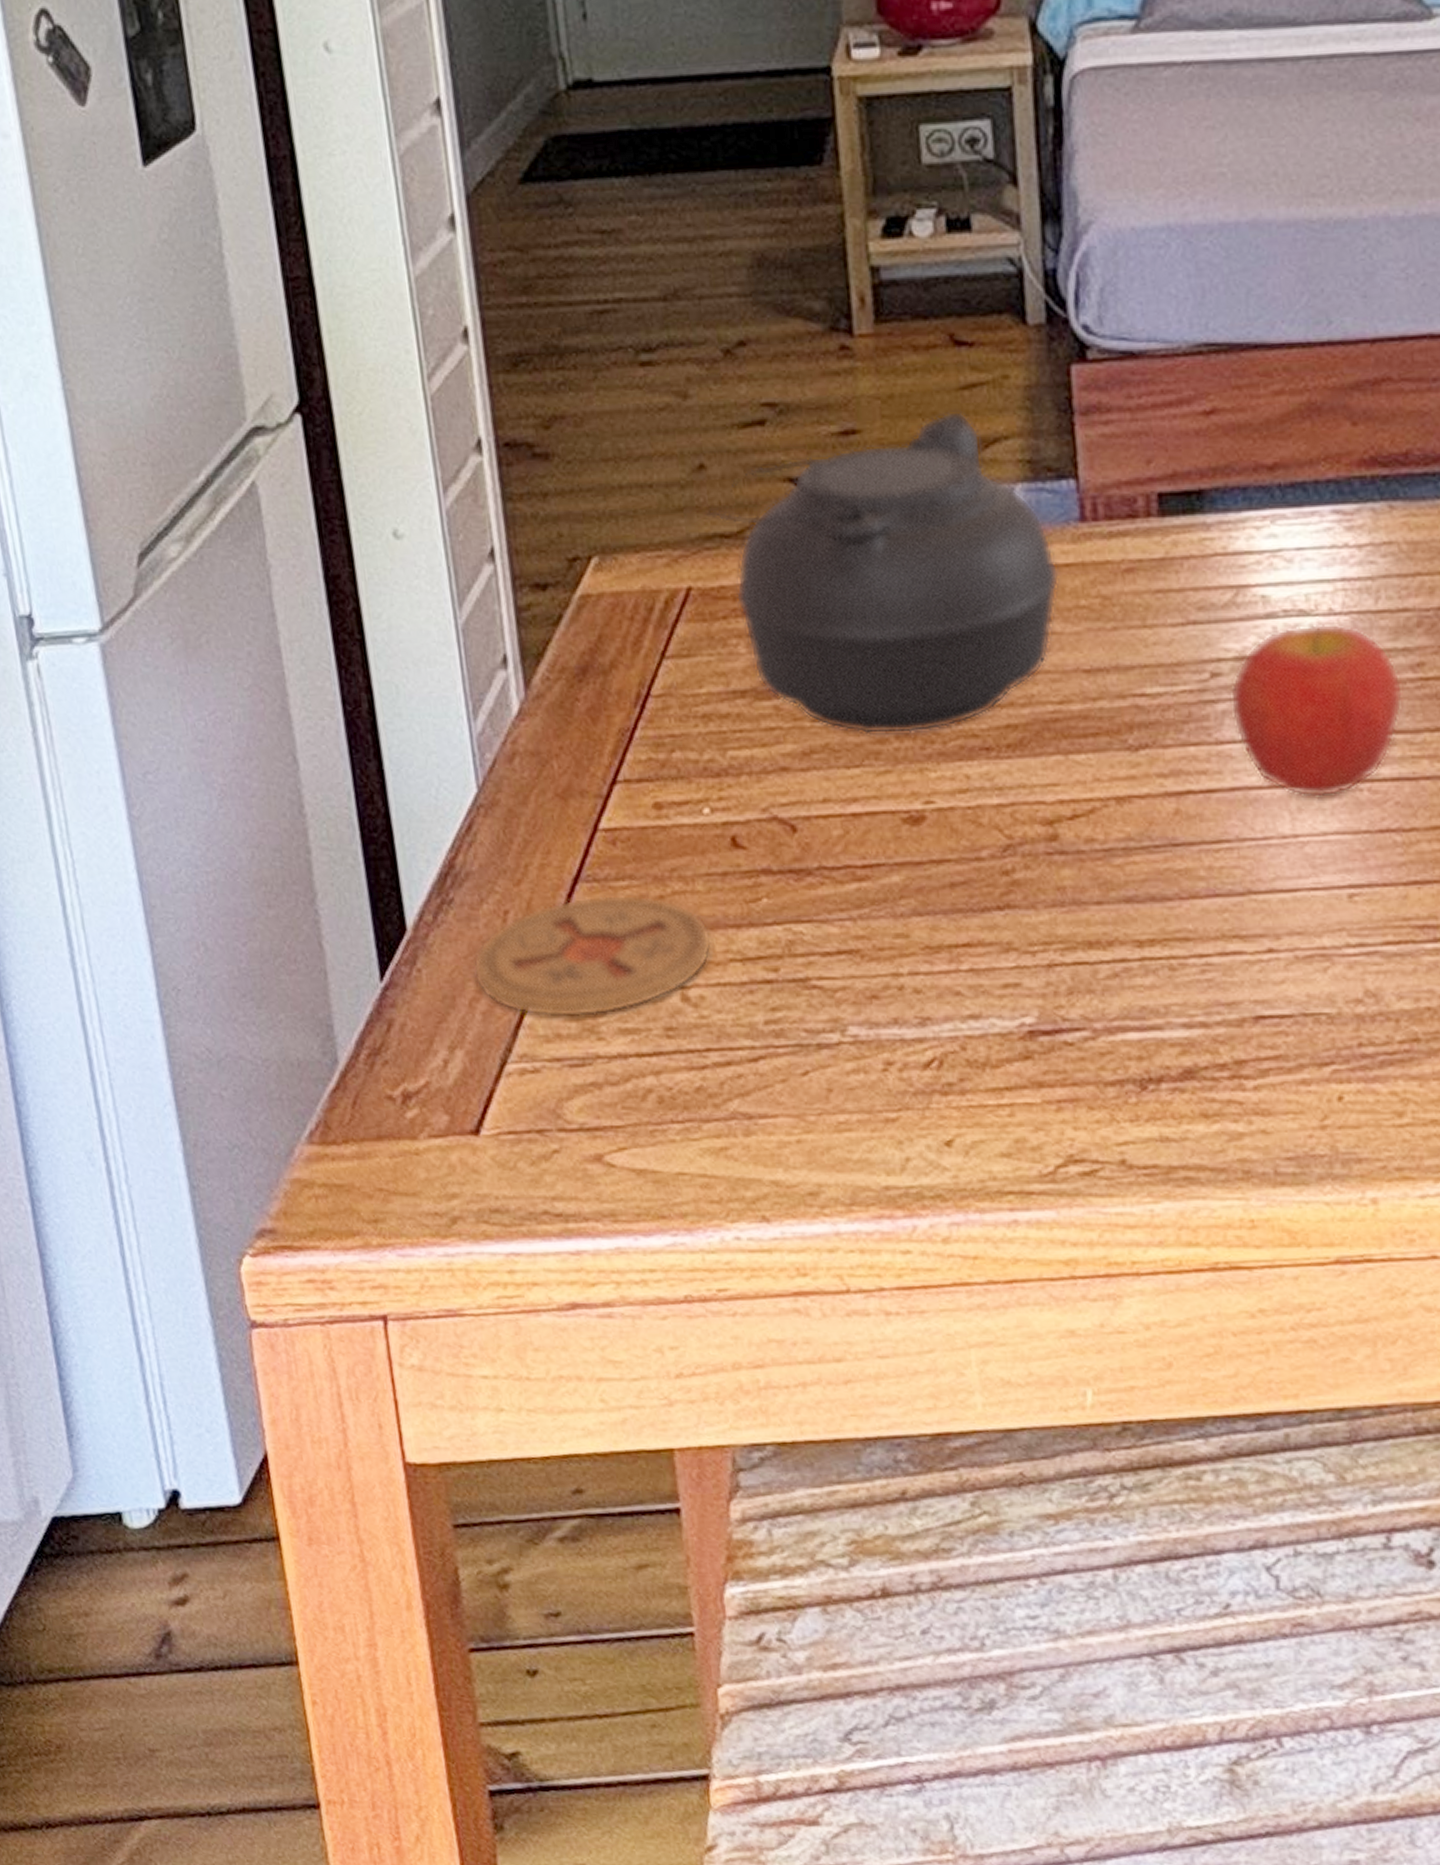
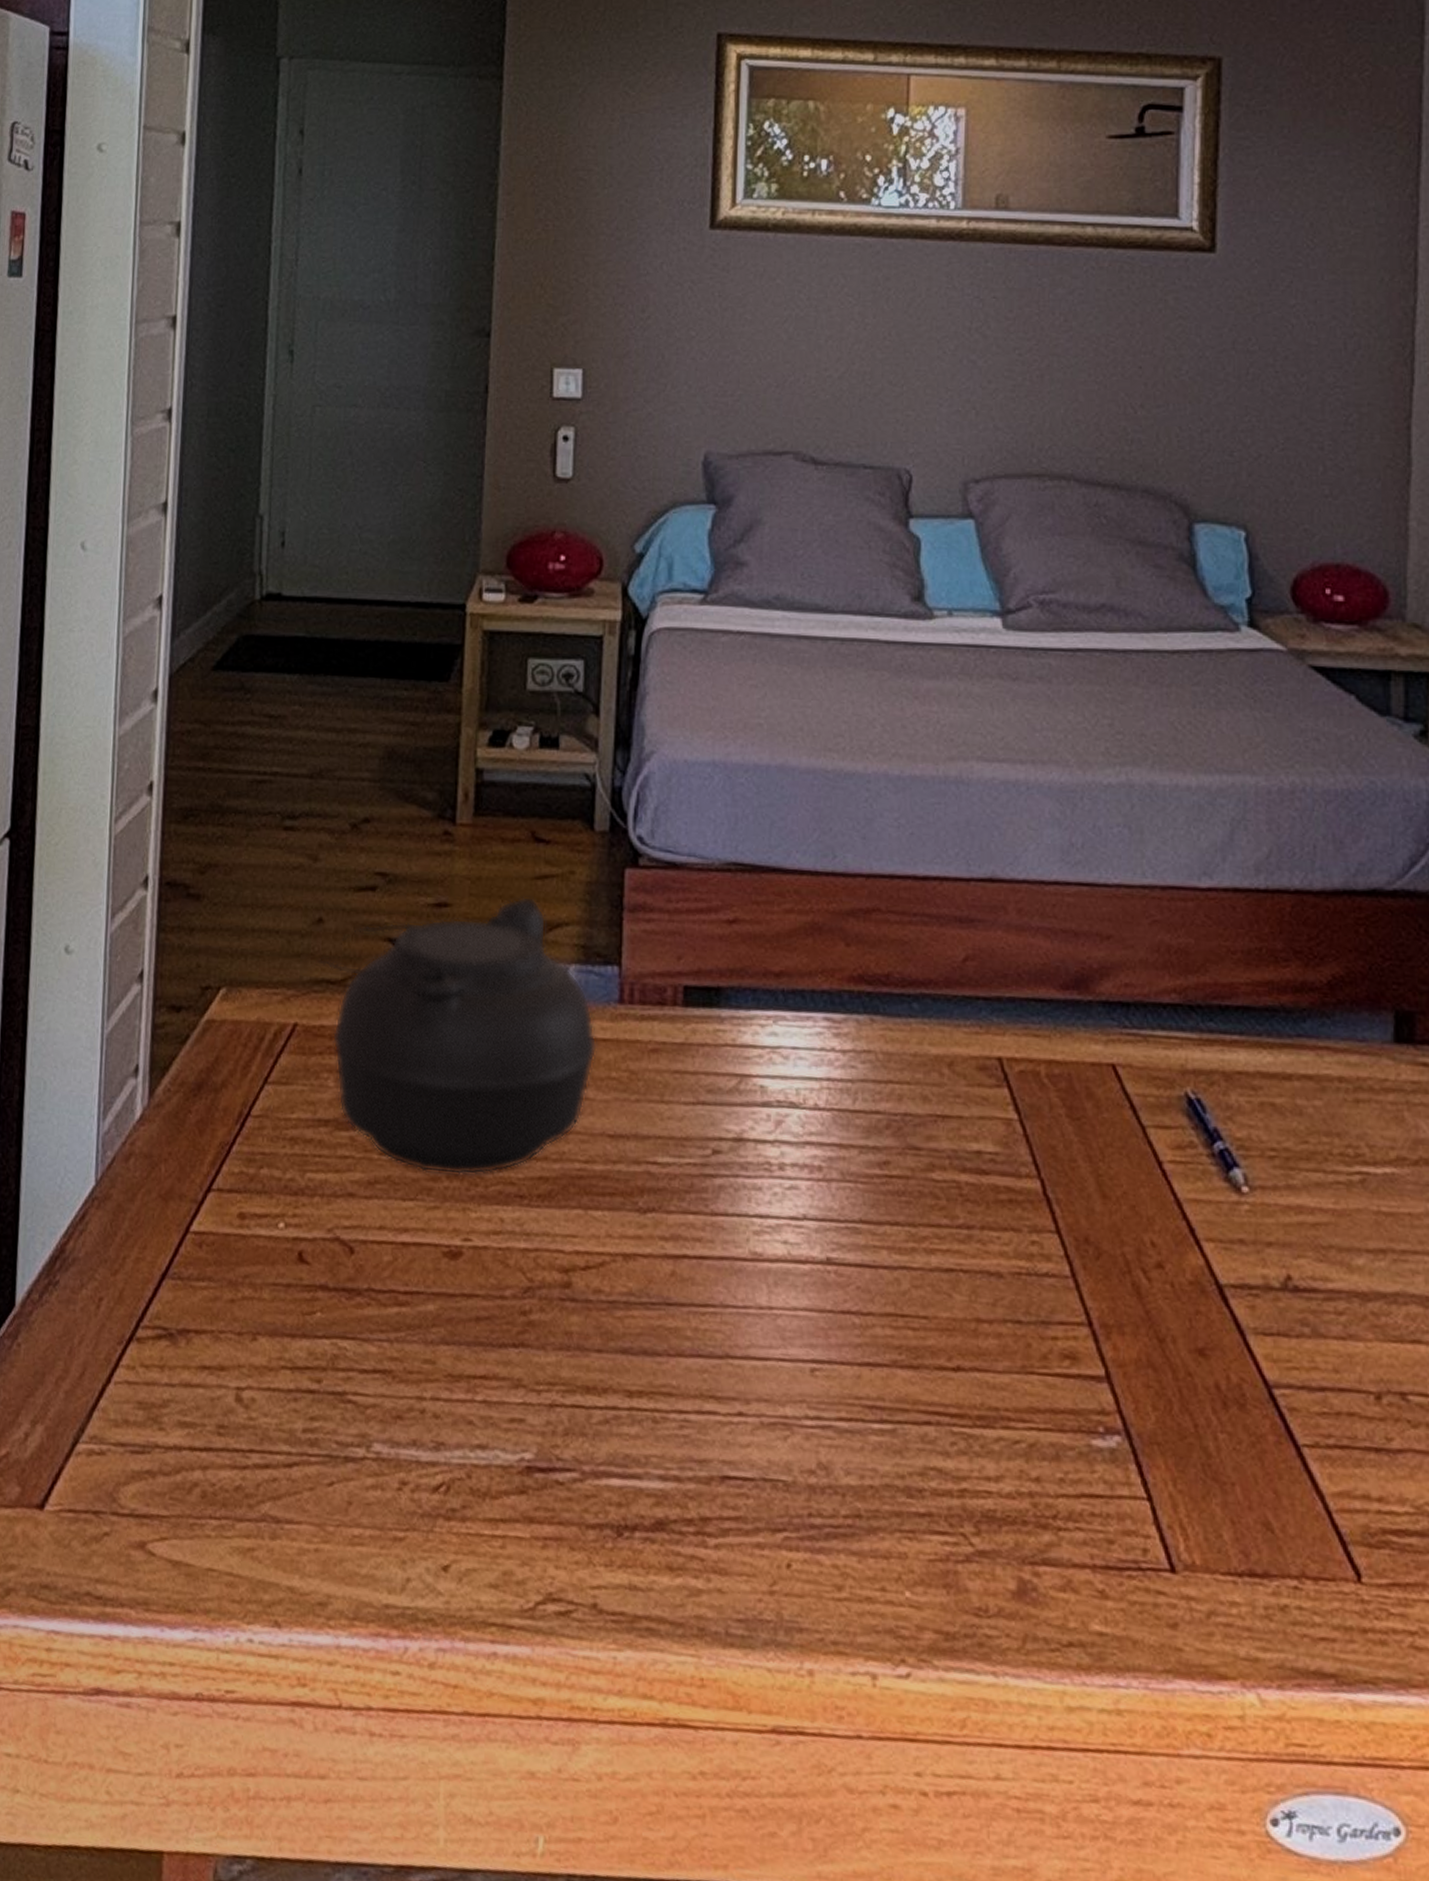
coaster: present [472,894,713,1017] -> none [64,1292,270,1407]
apple: present [1229,623,1404,799] -> none [726,1115,871,1276]

